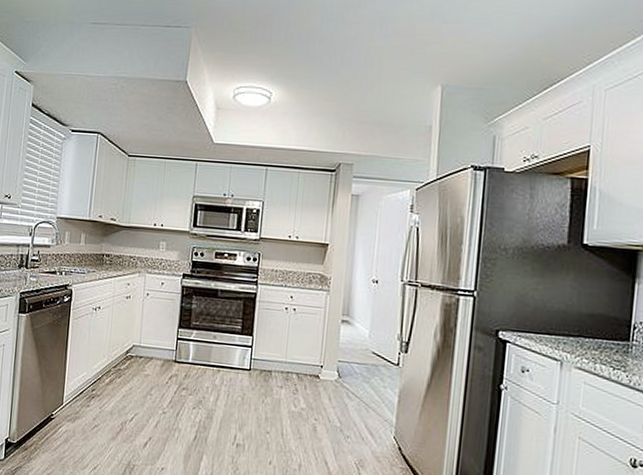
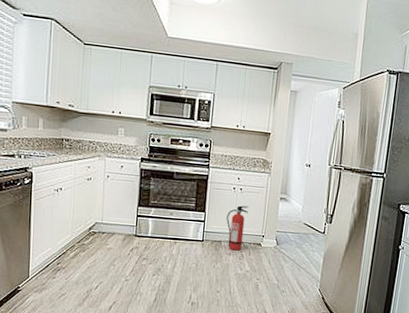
fire extinguisher: none [277,328,304,384] -> present [226,205,249,251]

